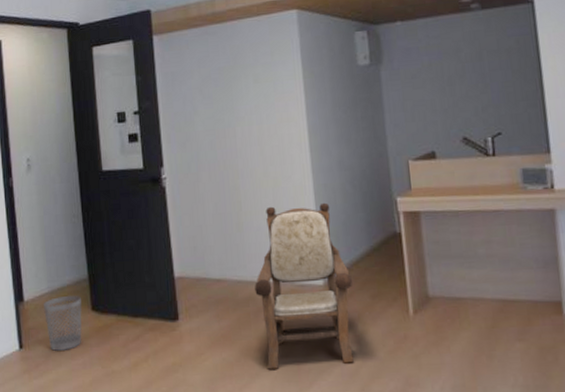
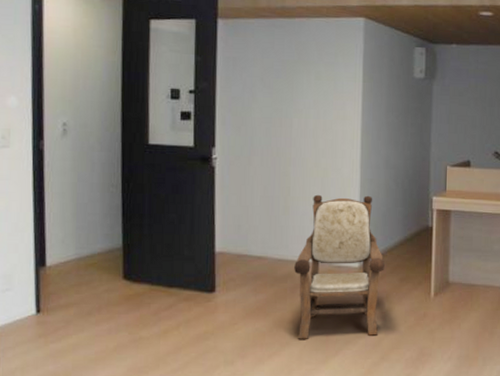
wastebasket: present [44,295,82,351] -> none [69,263,112,316]

